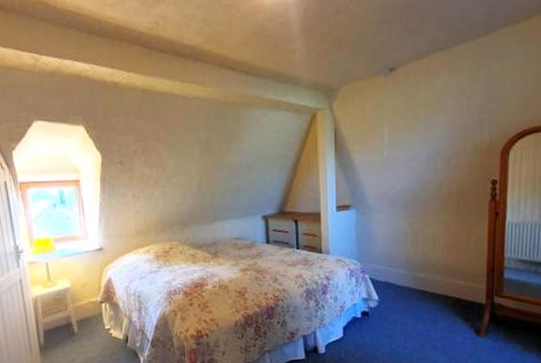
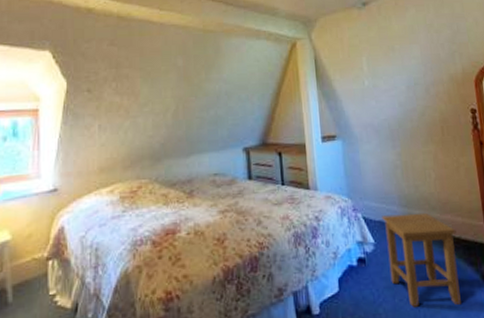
stool: none [388,276,458,352] -> present [381,212,461,307]

